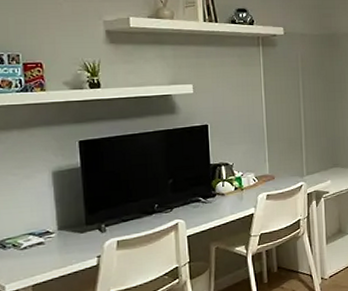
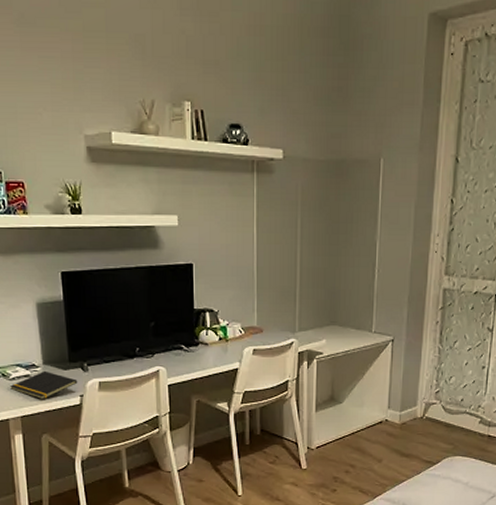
notepad: none [21,236,95,266] -> present [10,370,78,400]

